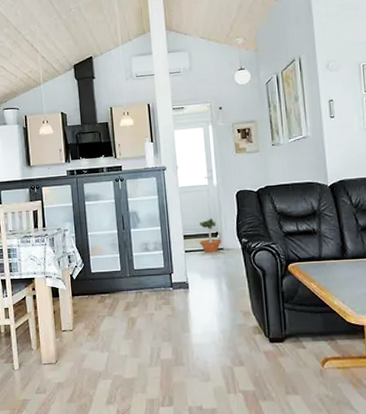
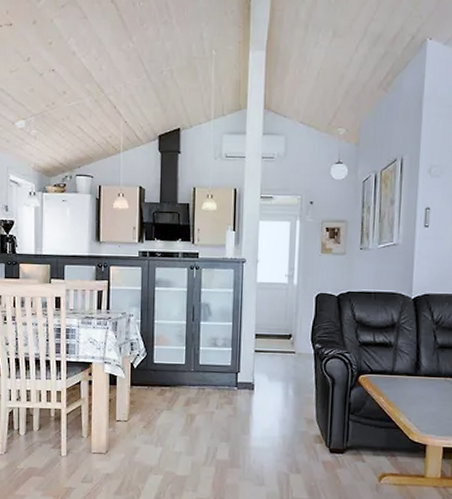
potted tree: present [199,216,222,253] -> none [270,317,295,356]

